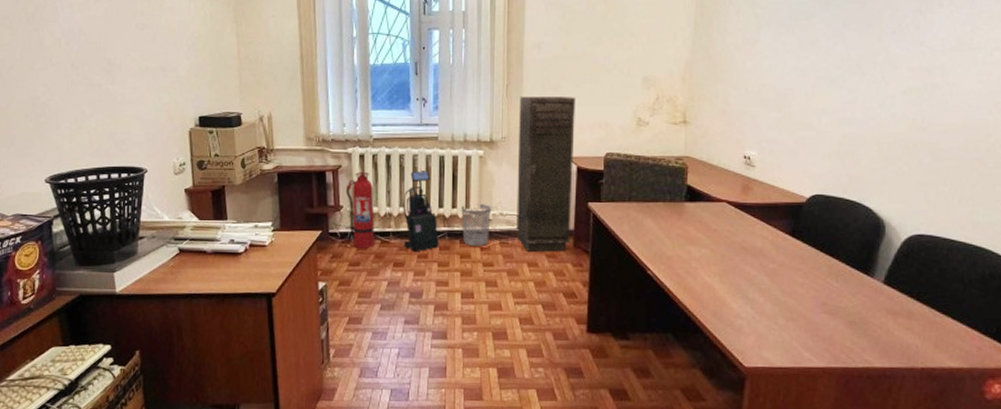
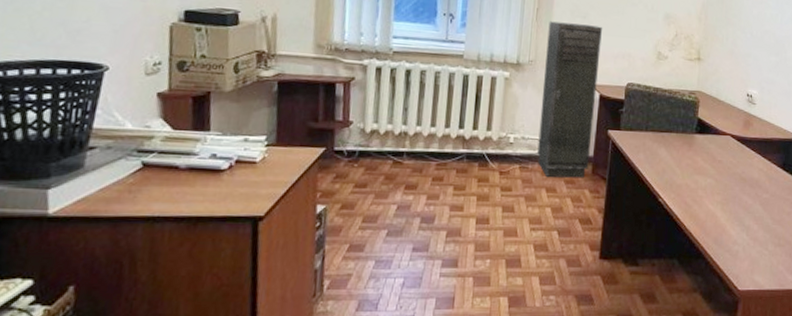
fire extinguisher: present [345,172,375,248] -> none [357,86,389,169]
vacuum cleaner: present [403,168,439,252] -> none [419,86,457,175]
wastebasket: present [461,204,491,246] -> none [482,126,513,170]

